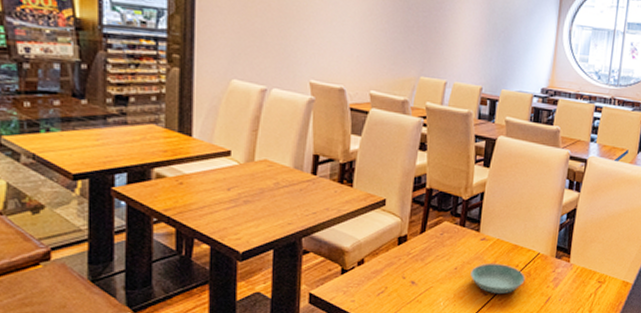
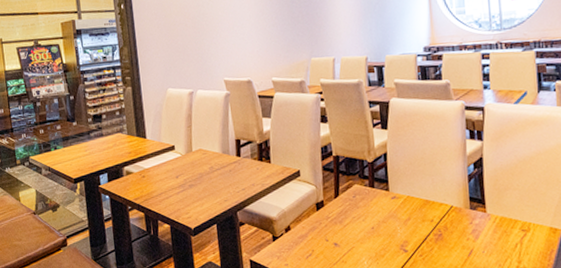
saucer: present [470,263,525,295] -> none [387,219,443,250]

